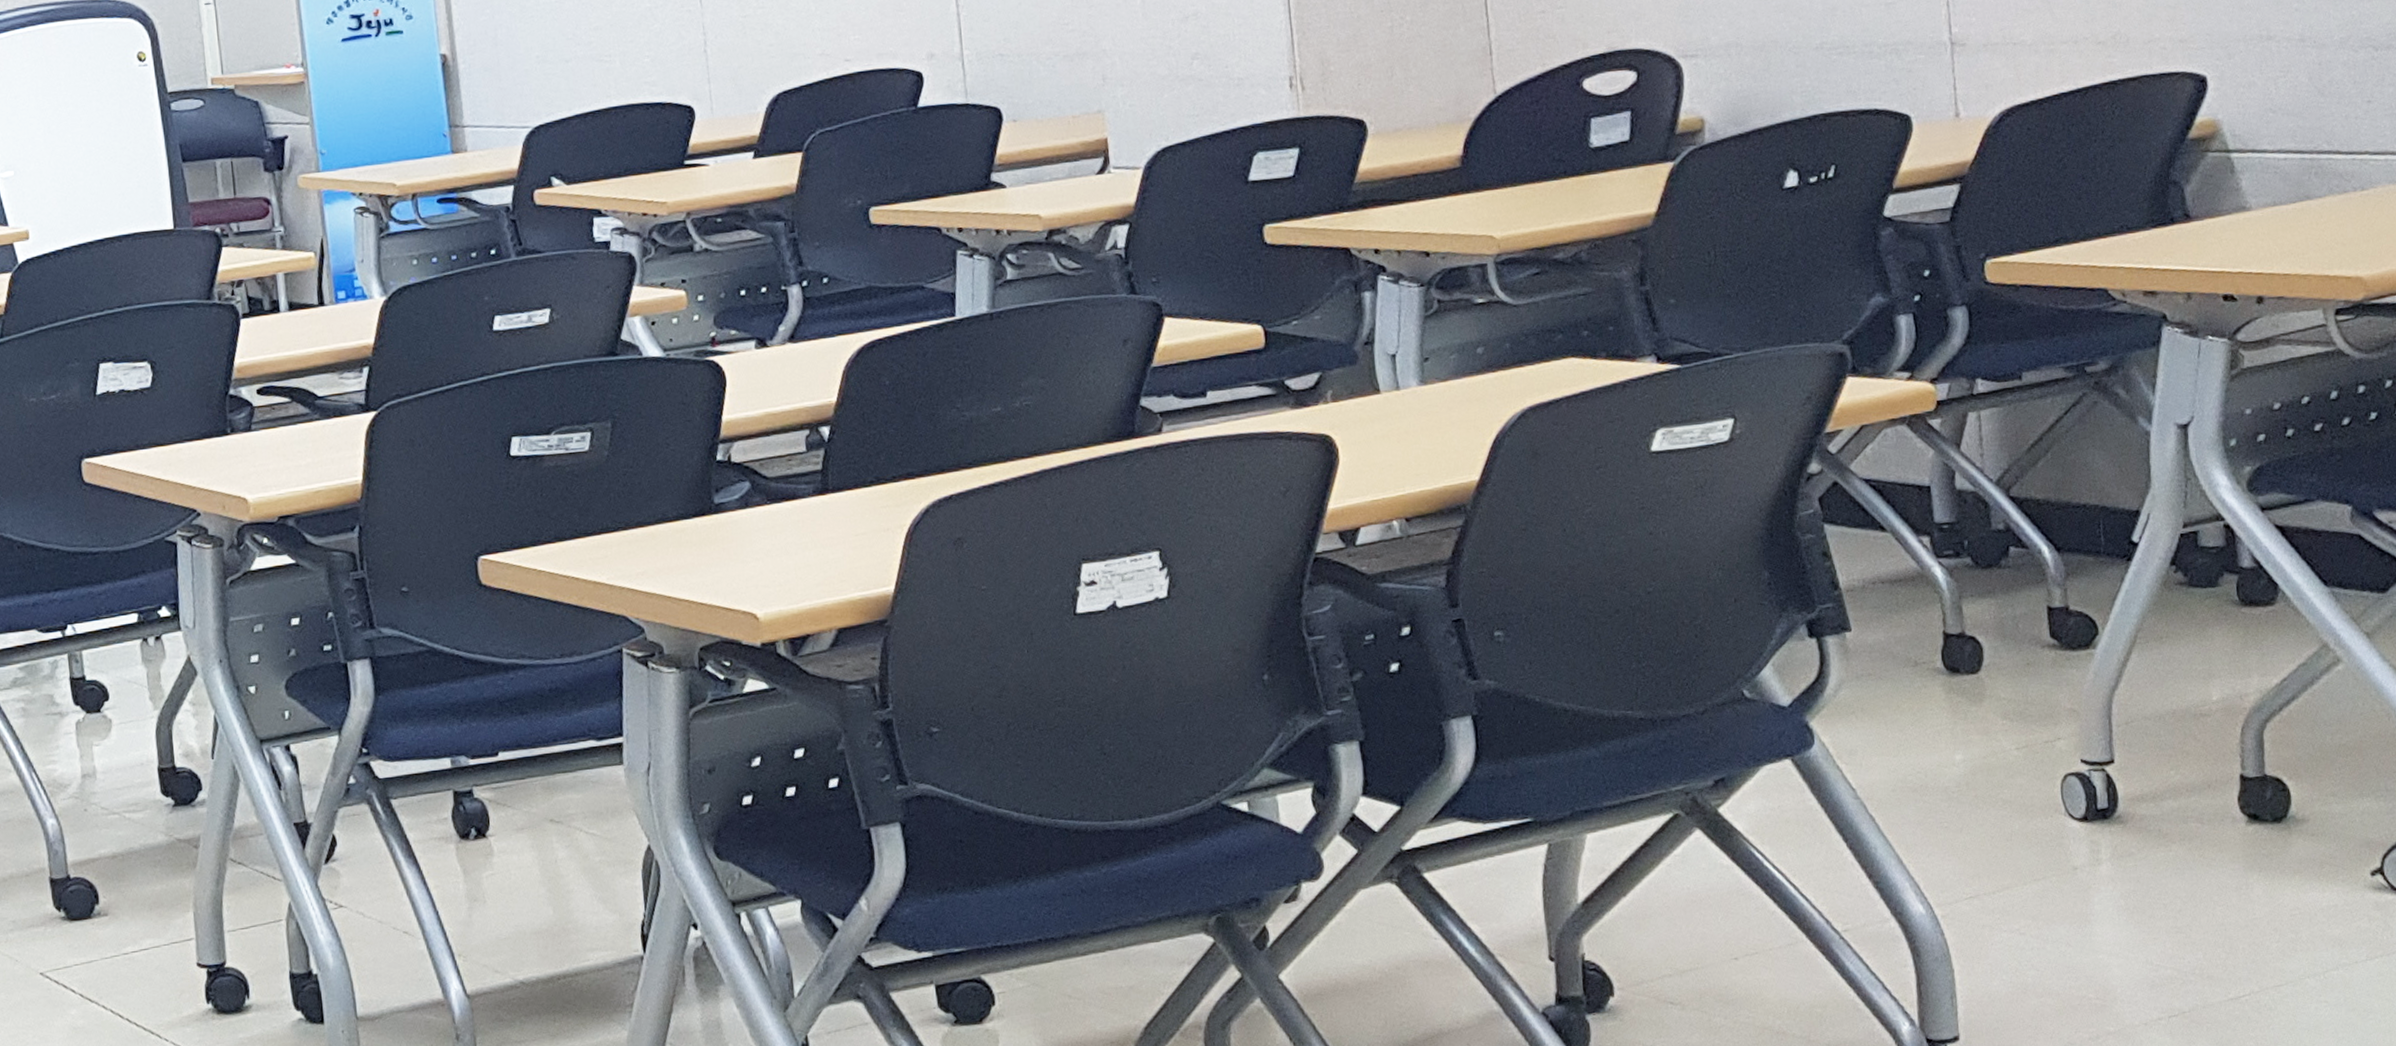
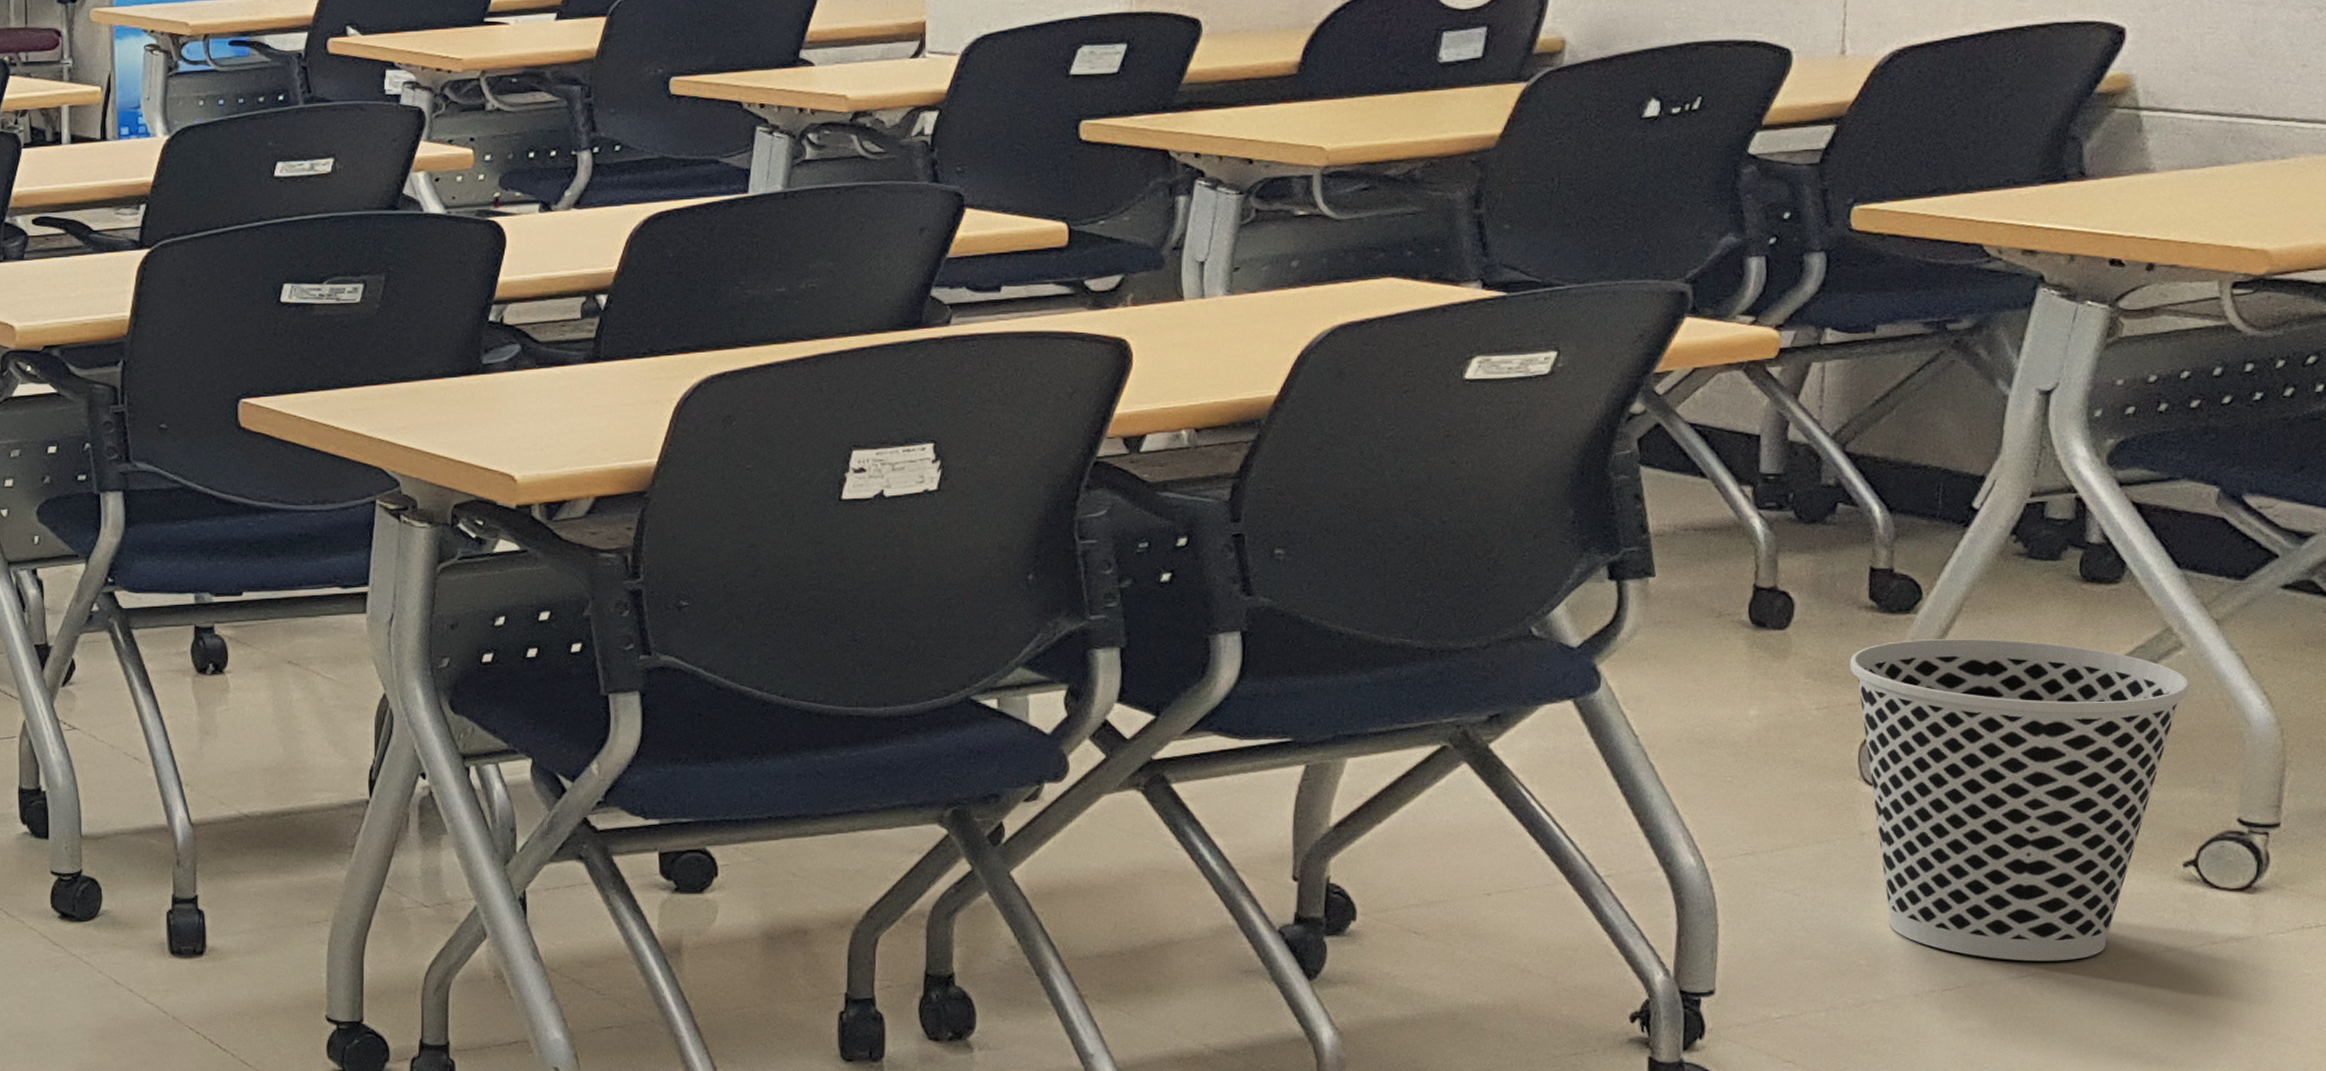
wastebasket: none [2041,667,2351,982] -> present [1850,638,2189,962]

